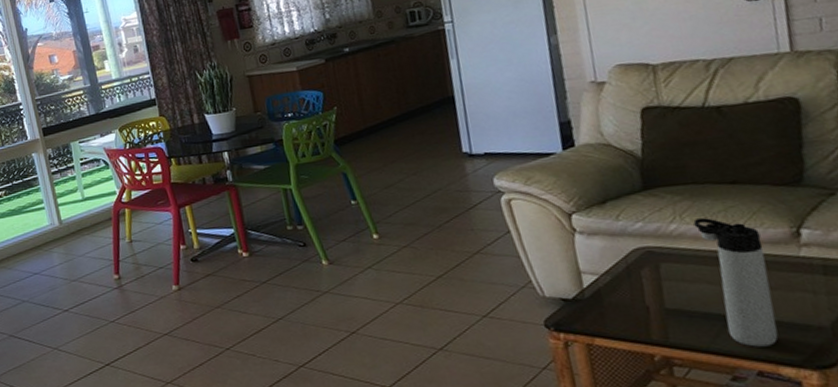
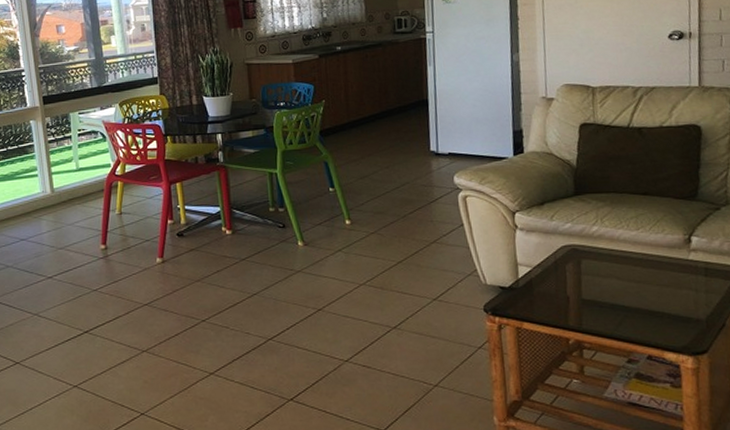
thermos bottle: present [693,218,779,347] -> none [611,223,666,335]

